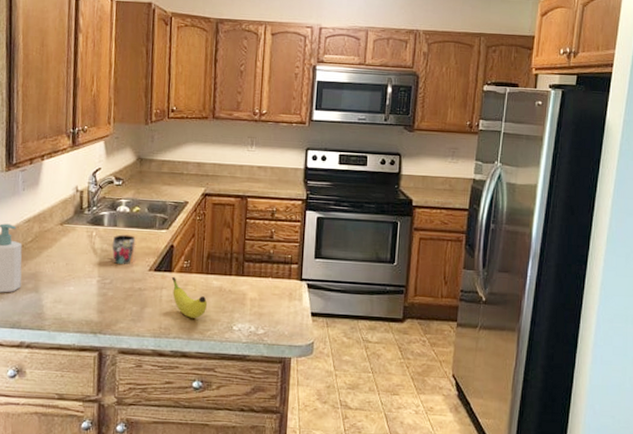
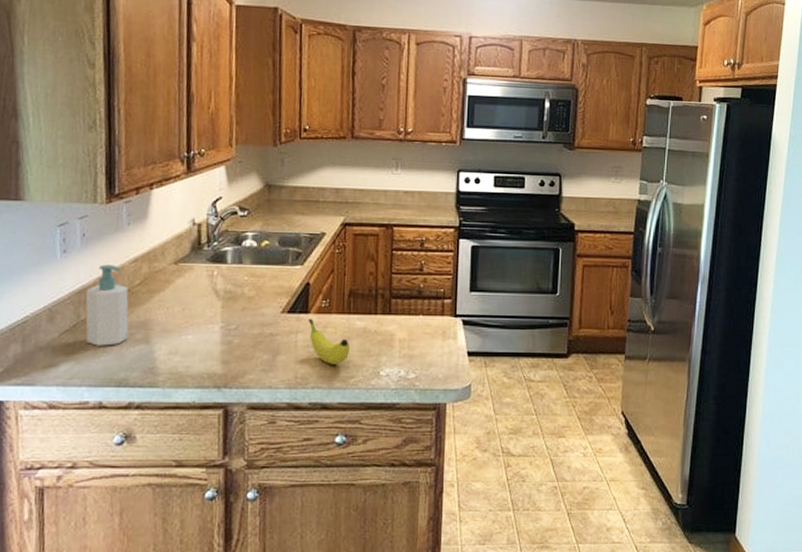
mug: present [111,234,136,266] -> none [237,272,265,308]

